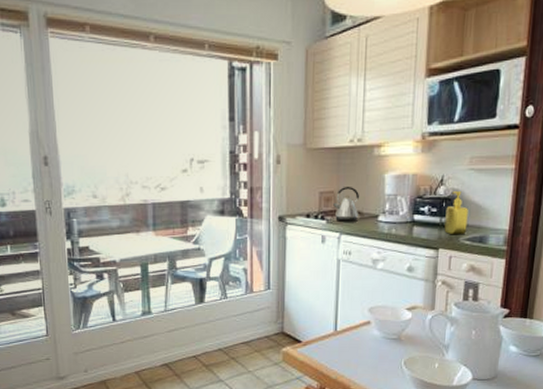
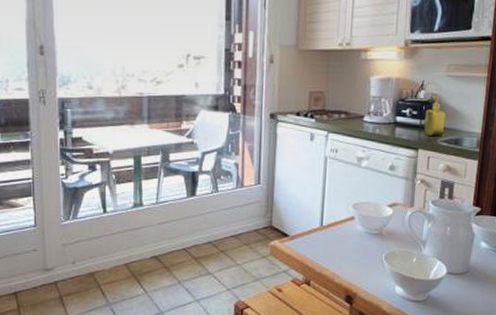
kettle: present [333,187,361,223] -> none [322,88,347,122]

